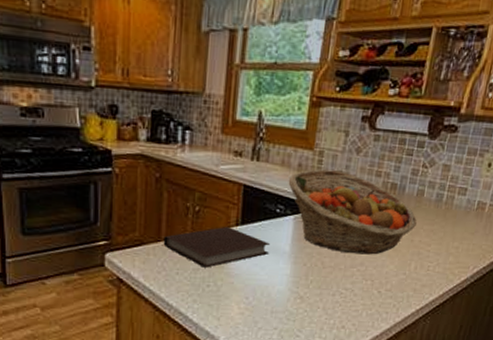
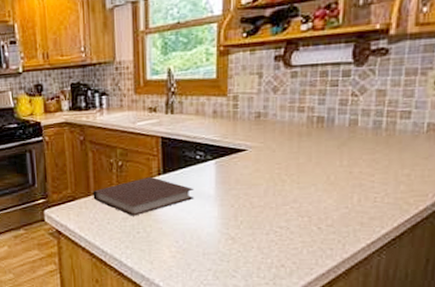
fruit basket: present [288,169,417,255] -> none [205,112,353,192]

